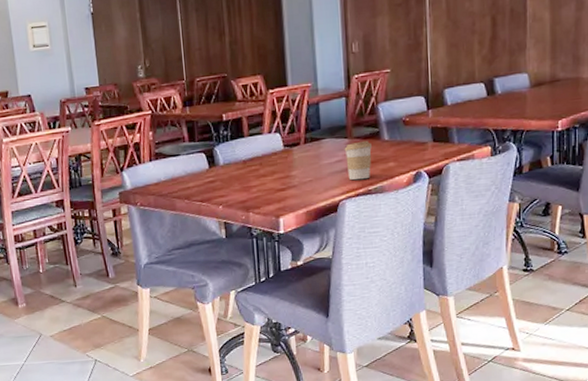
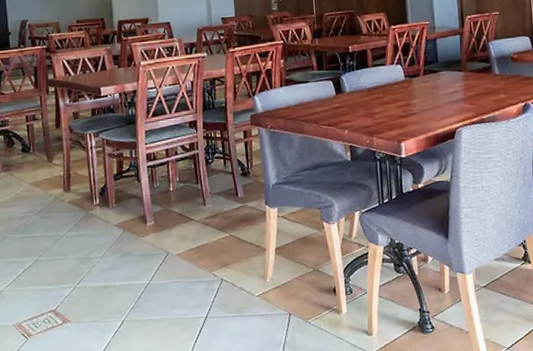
coffee cup: present [344,140,372,180] -> none [459,74,485,110]

